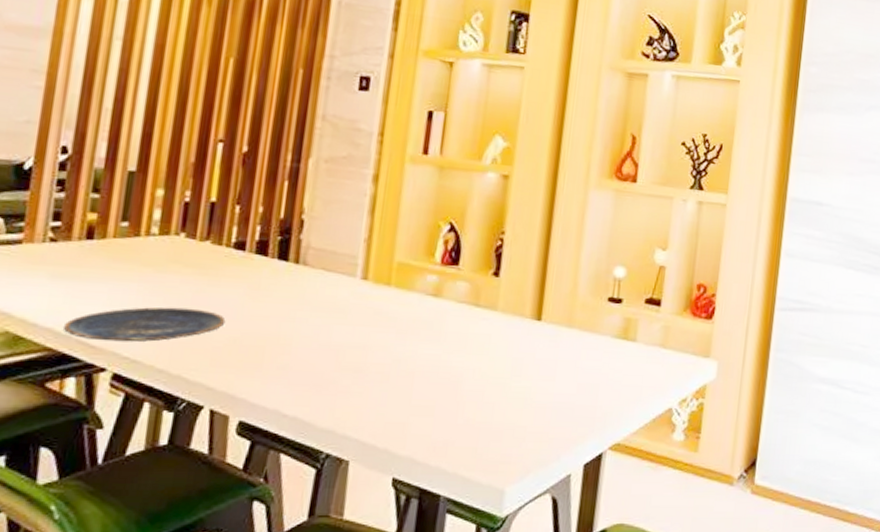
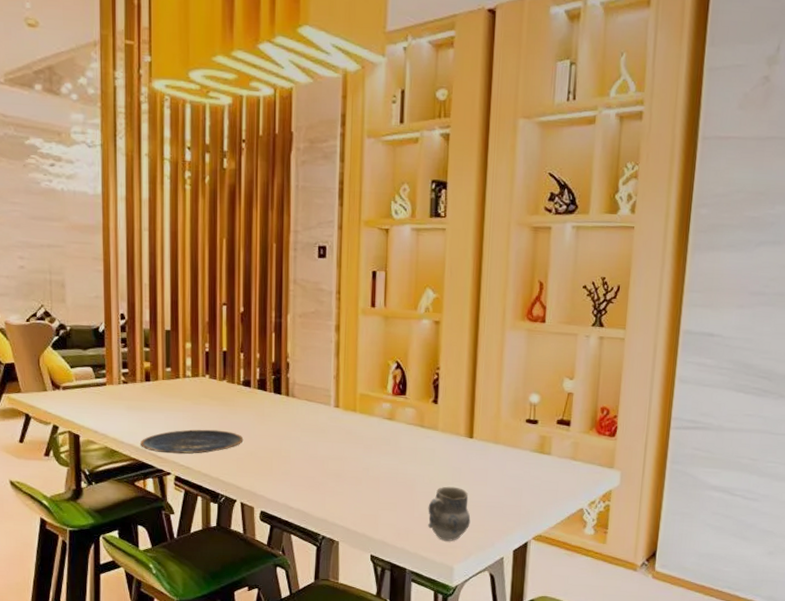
cup: none [473,382,532,455] -> present [427,486,471,541]

